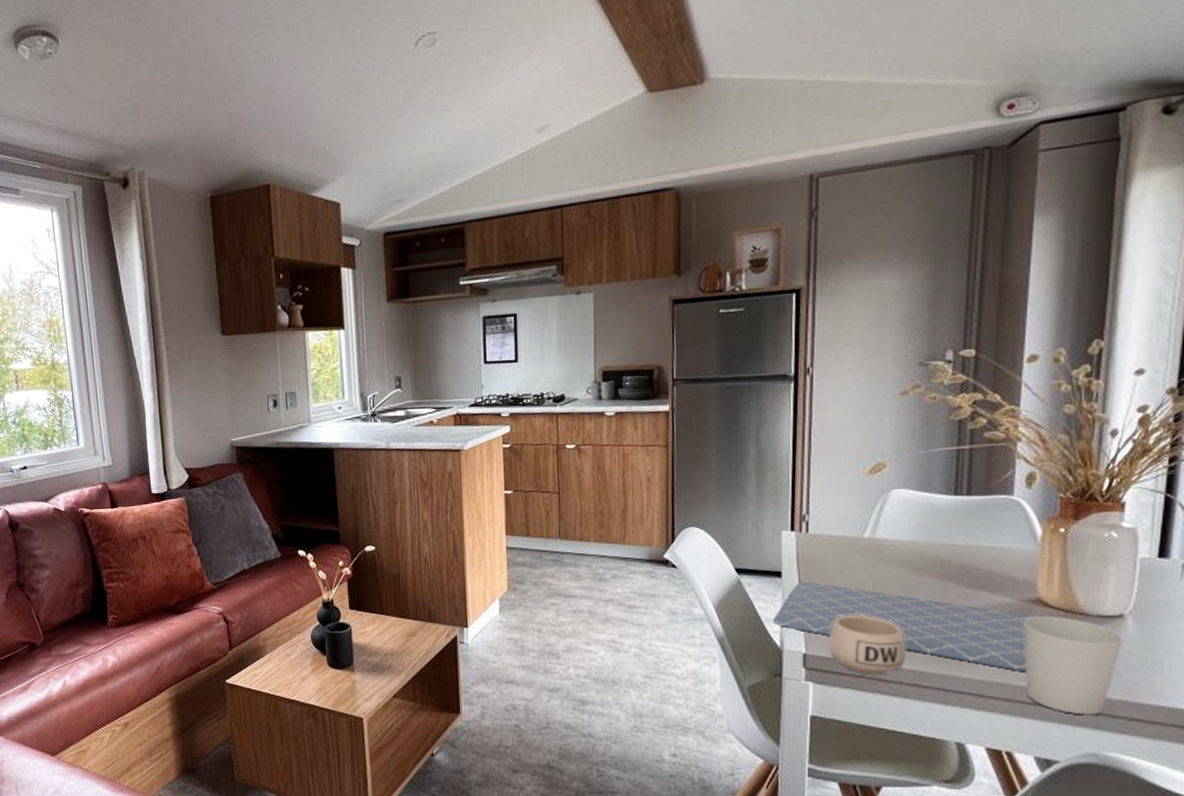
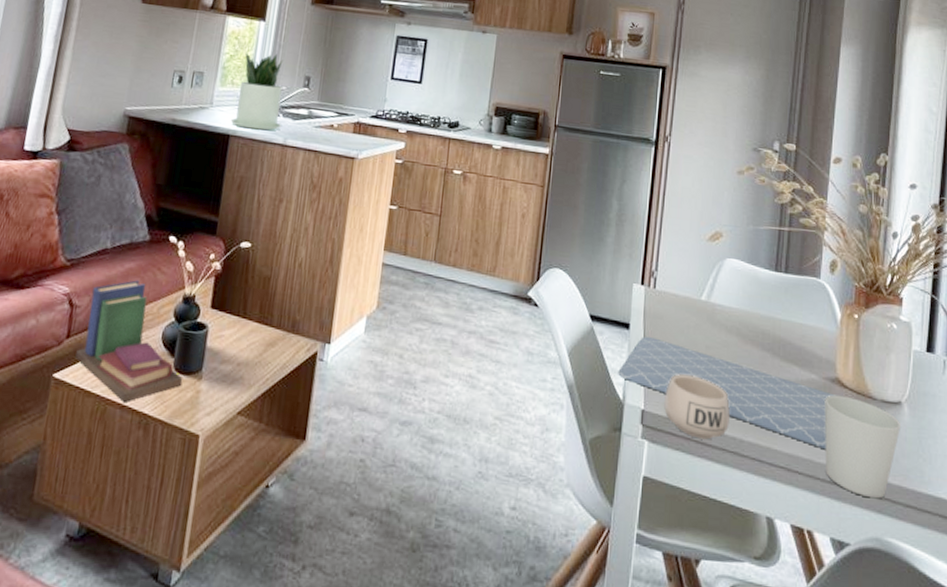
book: none [240,593,338,697] -> present [75,280,183,402]
planter: none [331,359,382,440] -> present [230,51,283,131]

